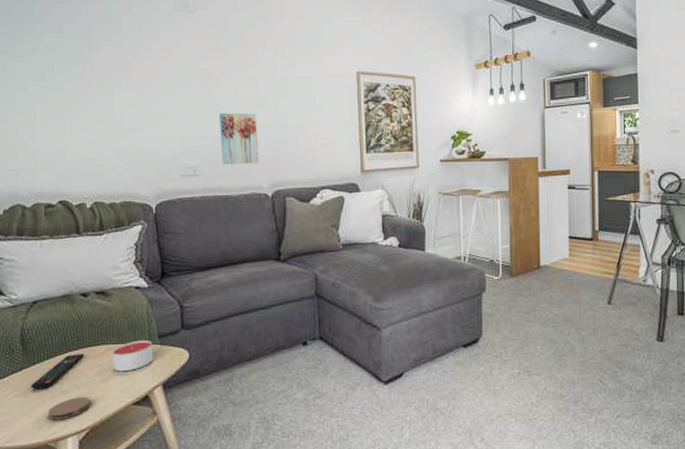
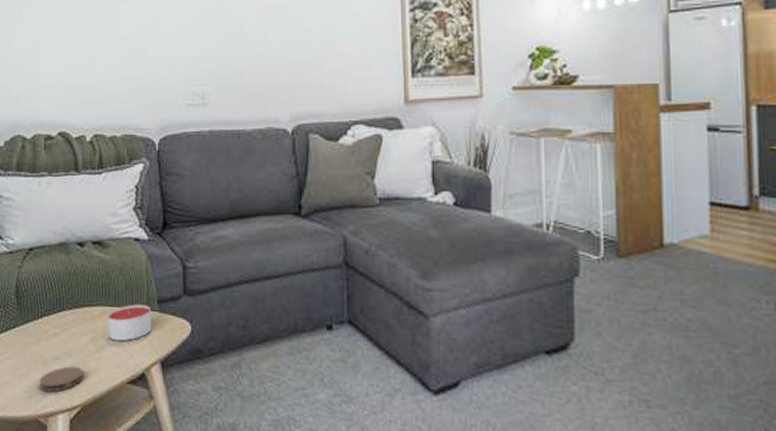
remote control: present [31,354,85,390] -> none [24,314,79,353]
wall art: present [219,112,259,165] -> none [231,27,278,92]

